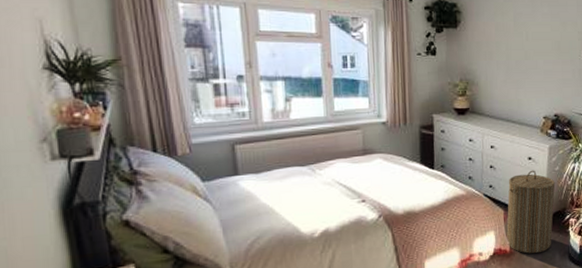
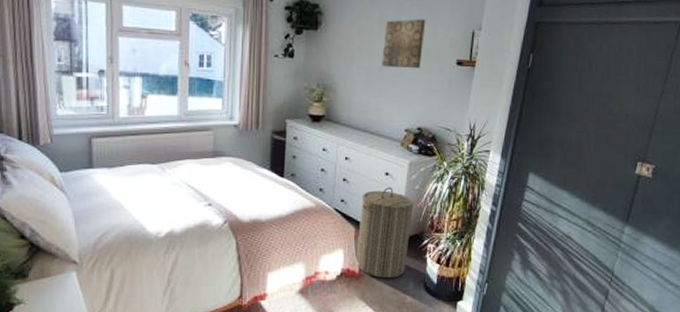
wall art: none [518,15,556,61] -> present [382,19,426,69]

